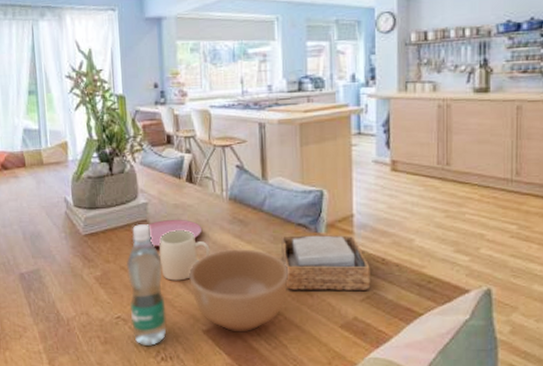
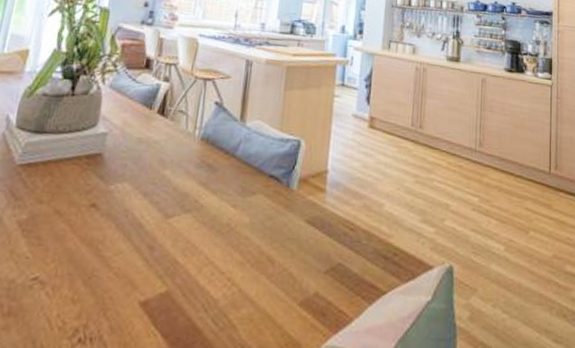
bottle: present [126,224,167,346] -> none [49,158,109,321]
plate: present [147,220,203,247] -> none [100,155,165,189]
mug: present [158,230,210,281] -> none [105,169,169,234]
bowl: present [189,249,289,333] -> none [135,198,253,307]
napkin holder: present [281,235,371,292] -> none [246,187,339,261]

